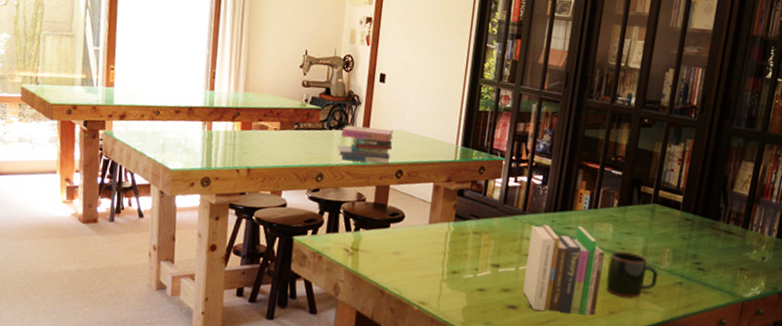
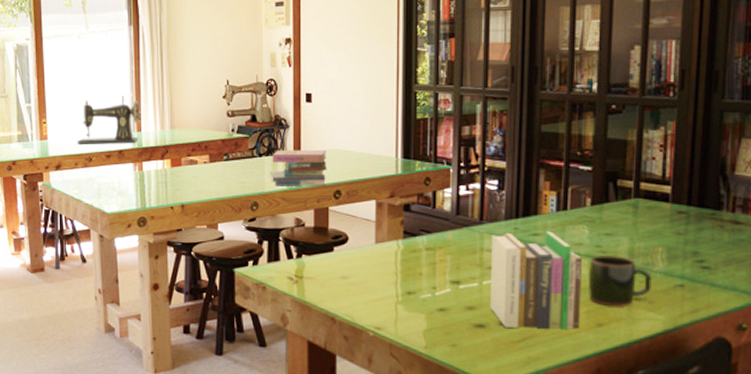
sewing machine: none [145,51,215,101] -> present [77,96,140,144]

